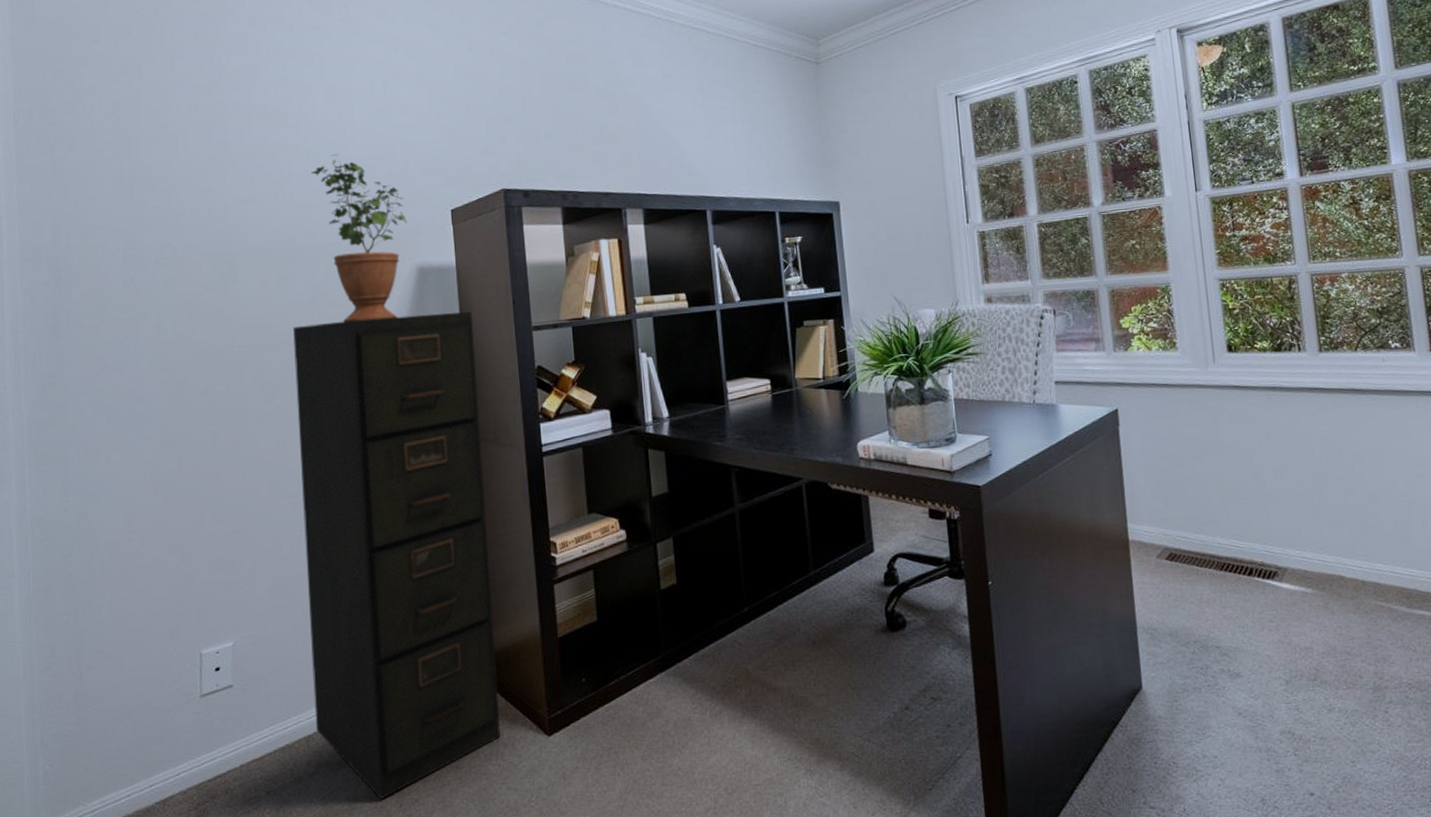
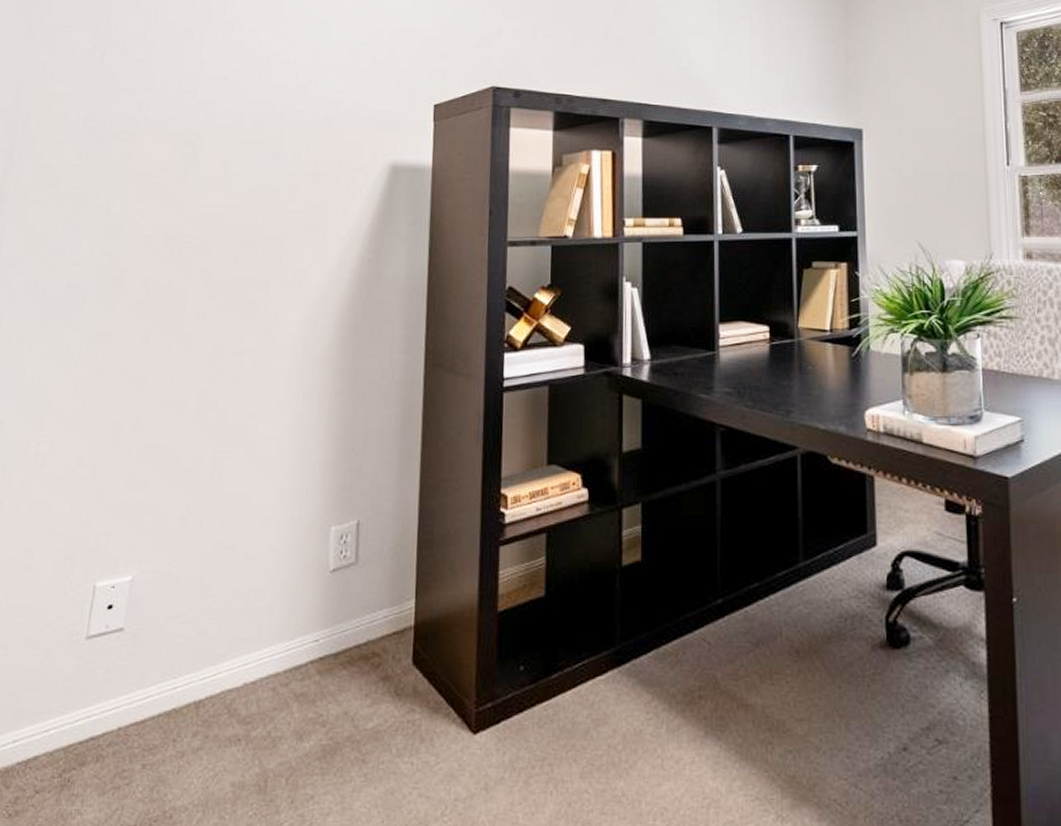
filing cabinet: present [292,312,501,800] -> none [208,217,443,792]
potted plant: present [311,154,407,322] -> none [291,36,386,219]

